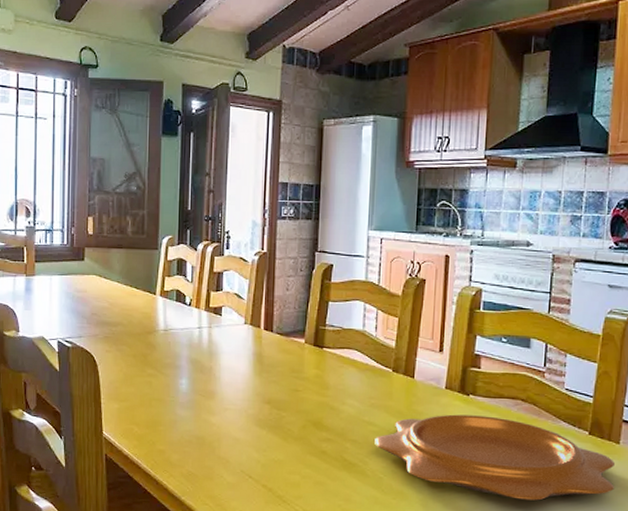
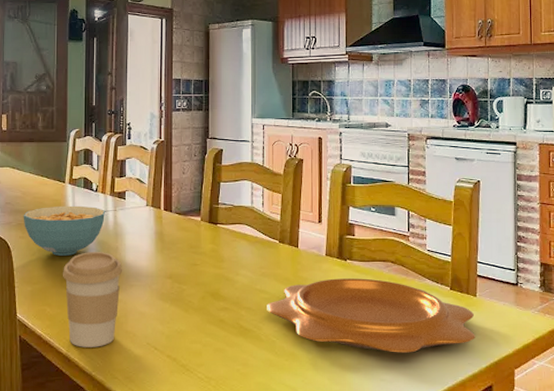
cereal bowl: none [110,319,199,374] -> present [23,205,105,256]
coffee cup: none [152,370,216,472] -> present [63,252,122,347]

